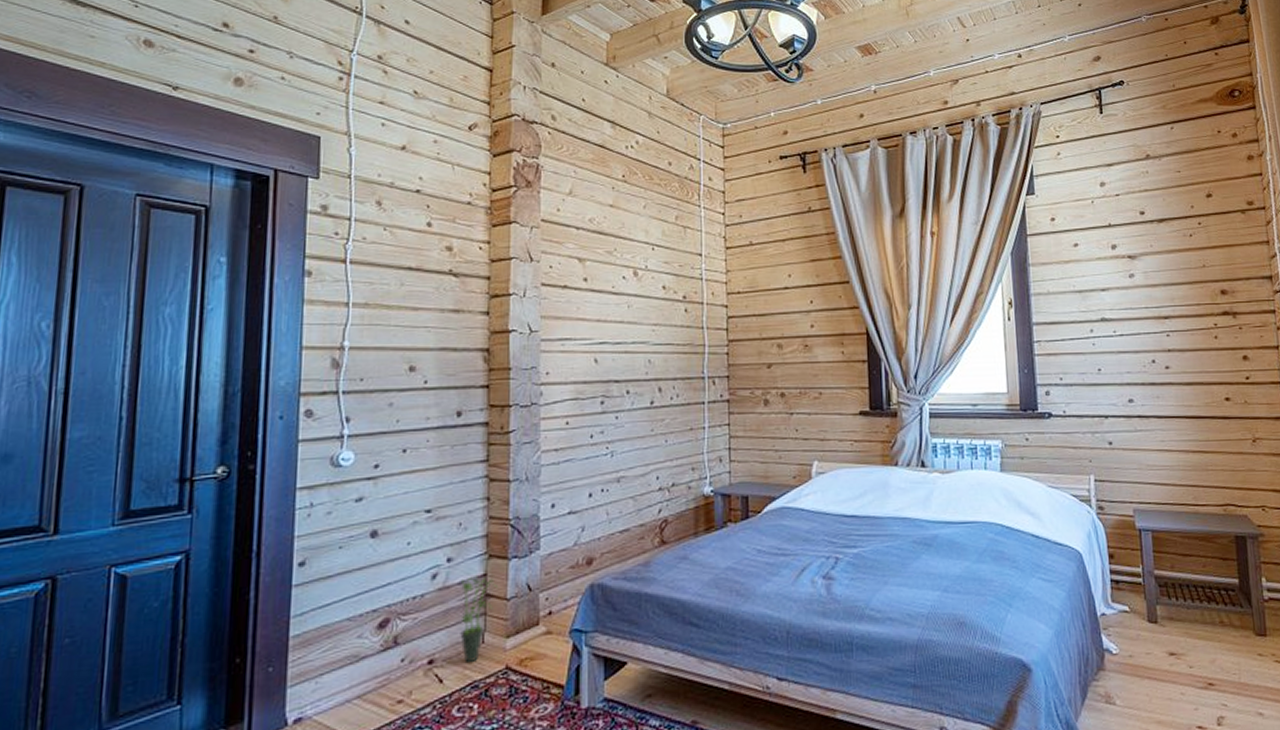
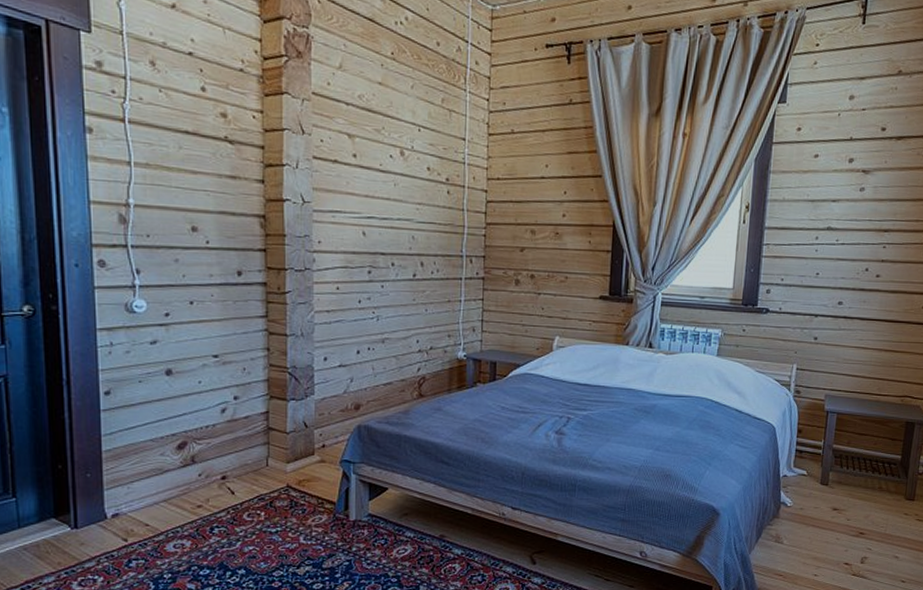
potted plant: present [460,574,497,664] -> none [247,411,278,481]

